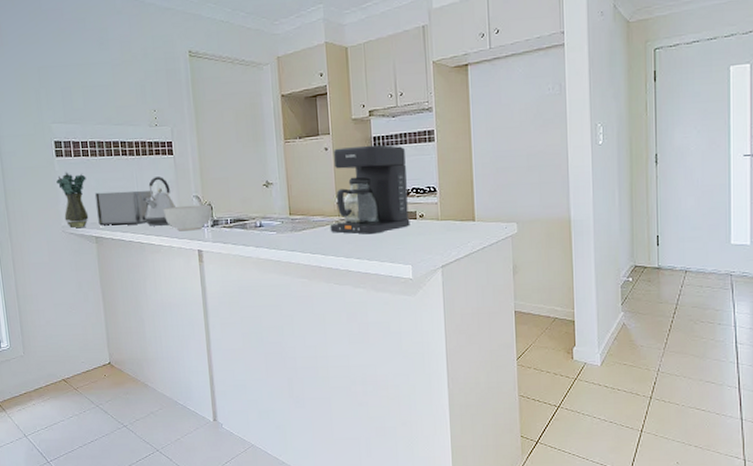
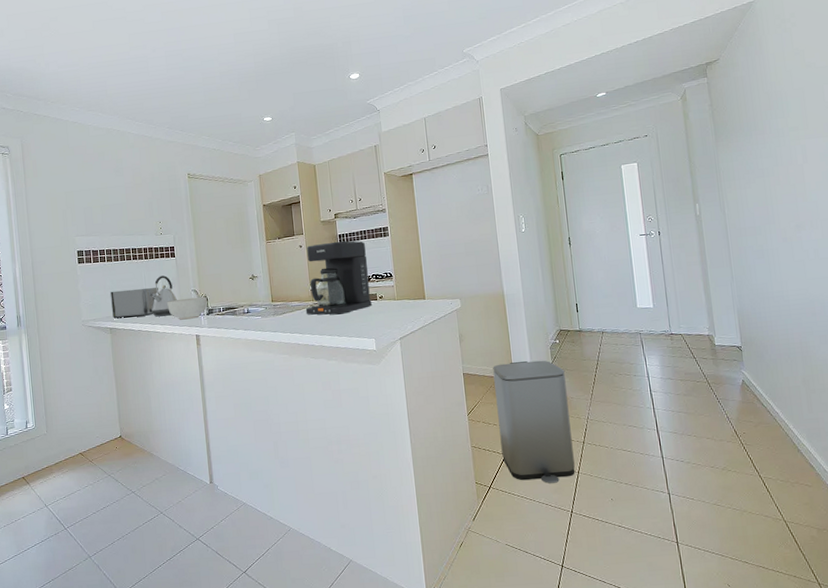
vase: present [56,171,89,229] -> none [78,275,105,322]
pedal bin: none [550,300,638,442] -> present [493,360,575,484]

